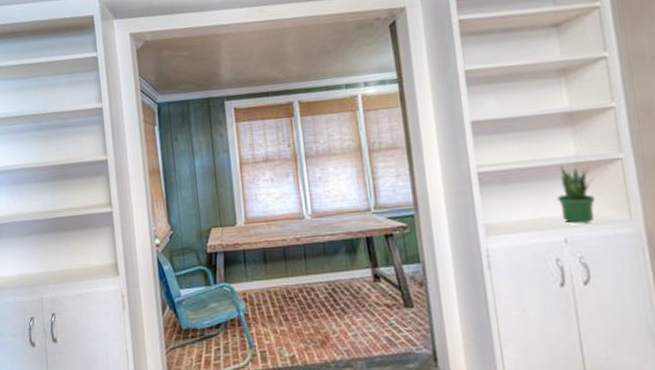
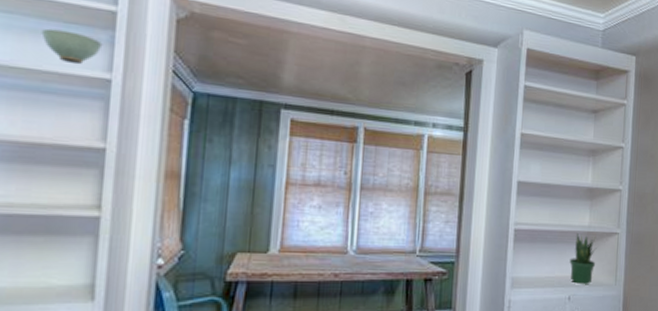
bowl: none [56,79,93,103] -> present [41,28,103,65]

